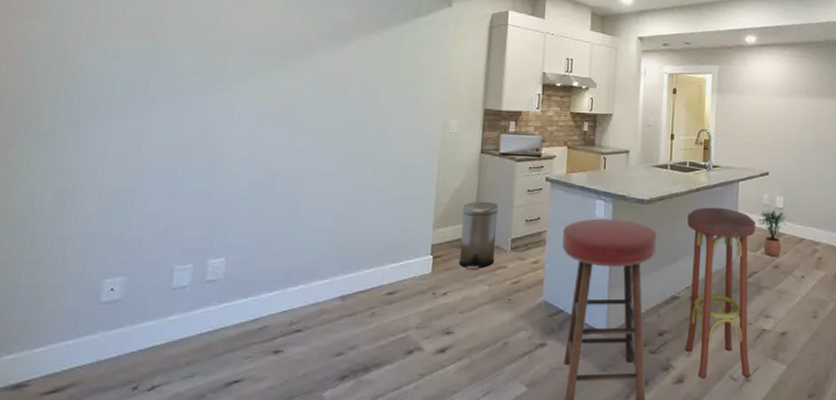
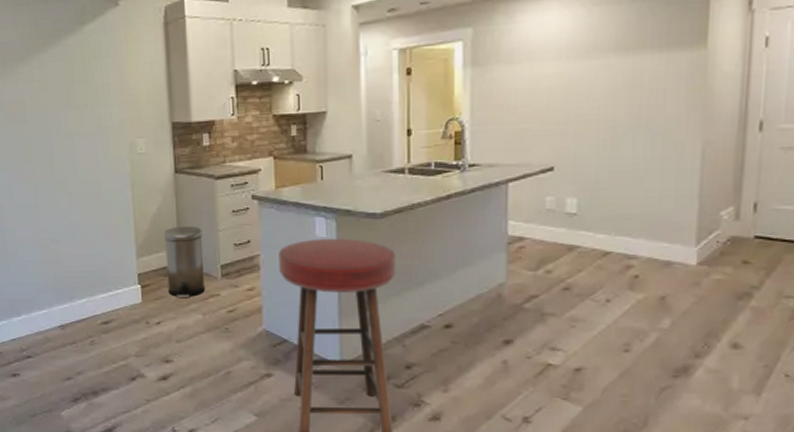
toaster: present [498,130,546,157] -> none [193,143,247,174]
bar stool: present [685,207,755,378] -> none [436,217,534,418]
potted plant: present [758,210,786,257] -> none [538,216,582,276]

